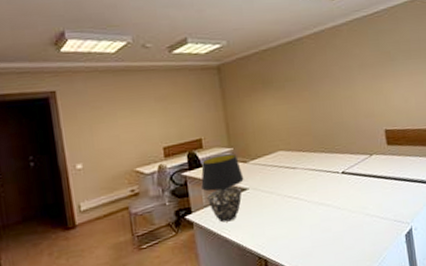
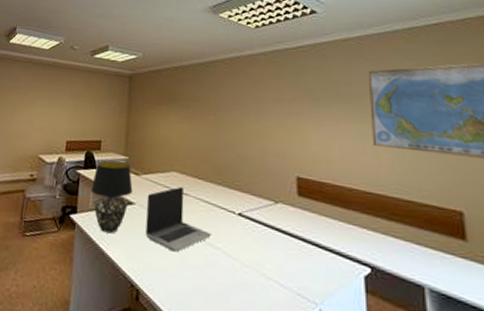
laptop computer: none [258,162,322,220] -> present [145,186,212,252]

